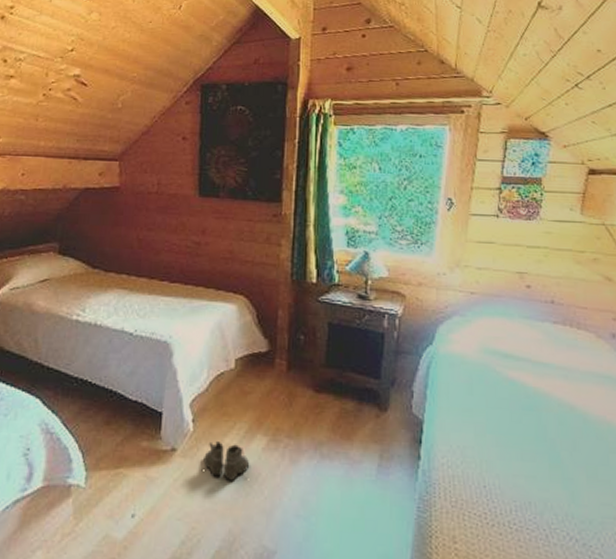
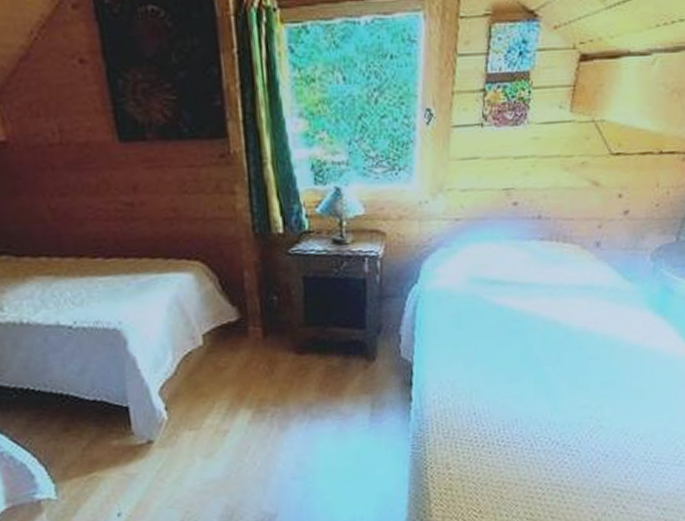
boots: present [200,441,250,481] -> none [184,423,238,460]

